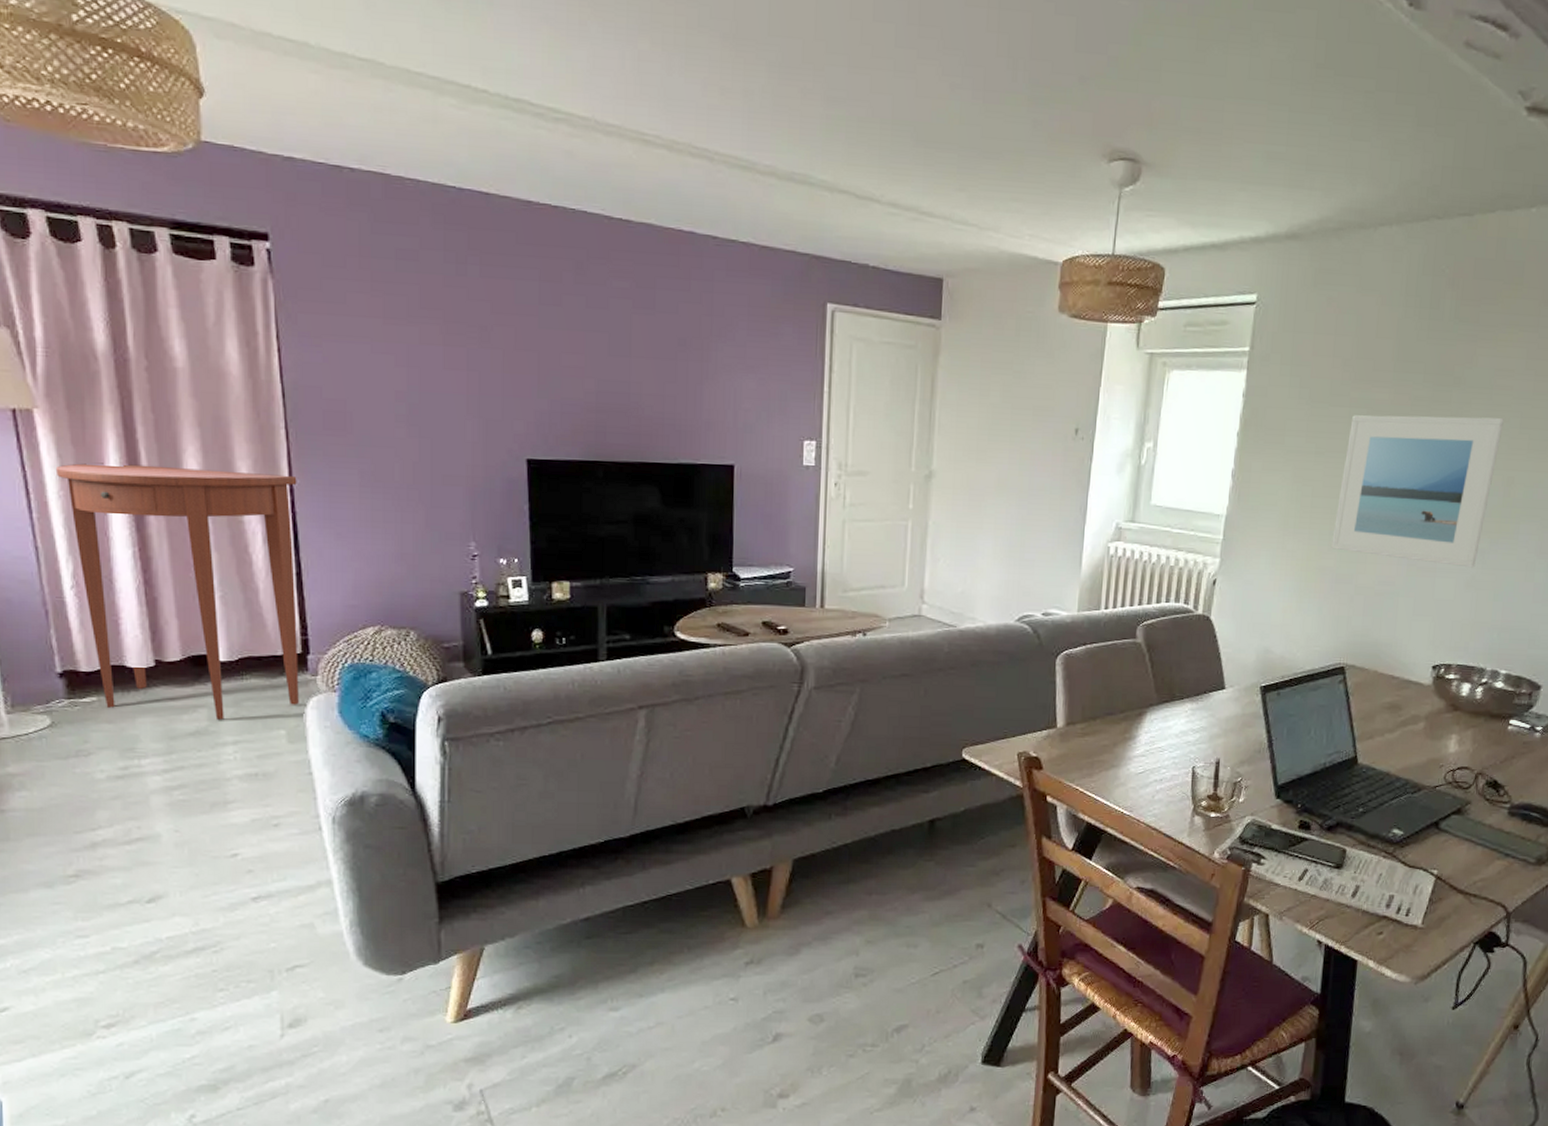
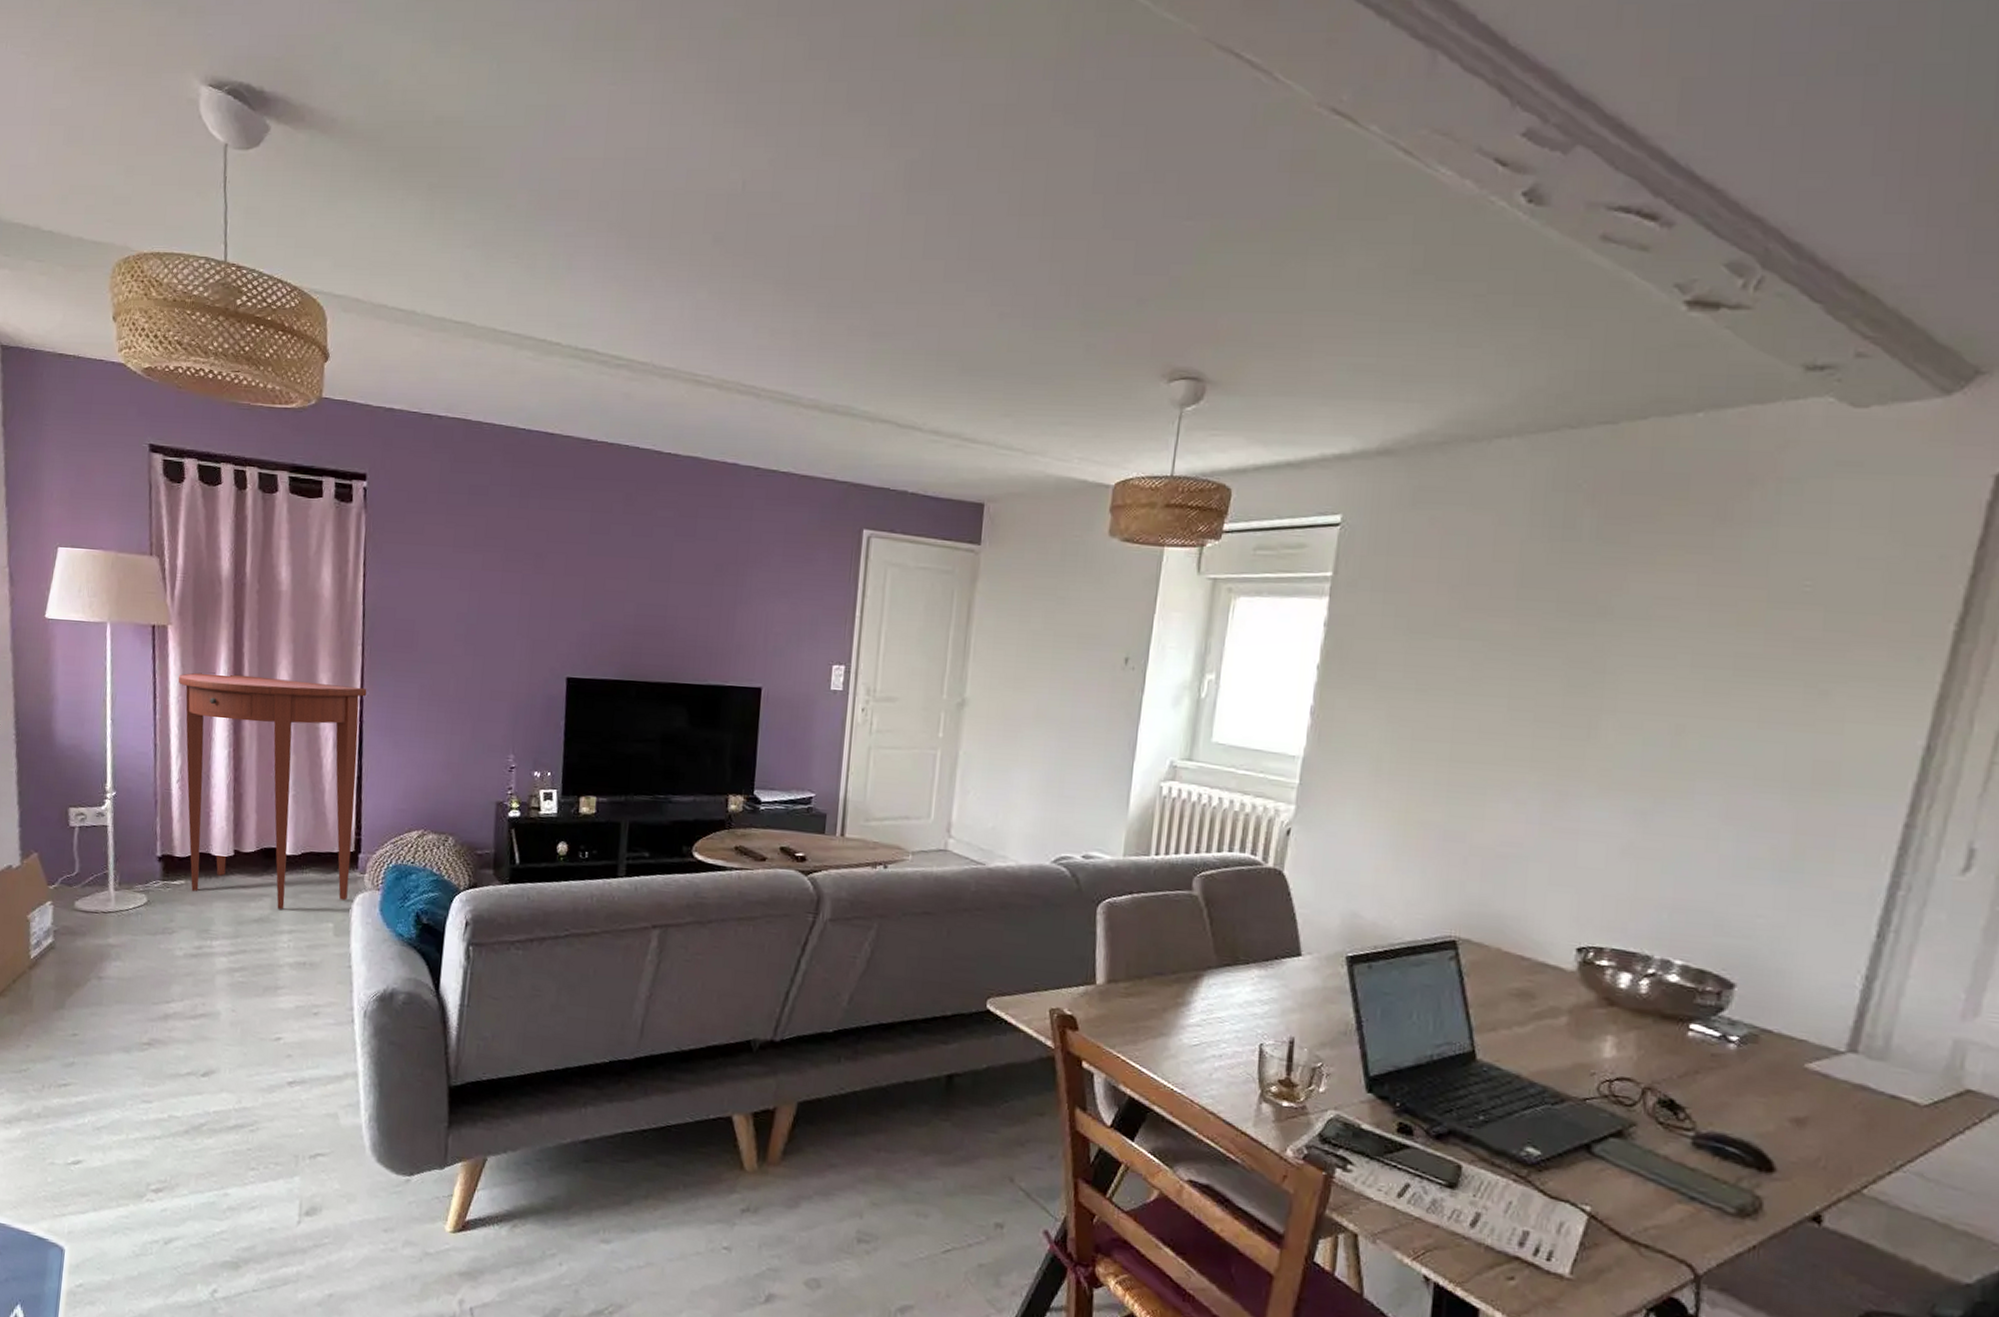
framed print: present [1331,415,1504,568] -> none [1437,648,1668,832]

